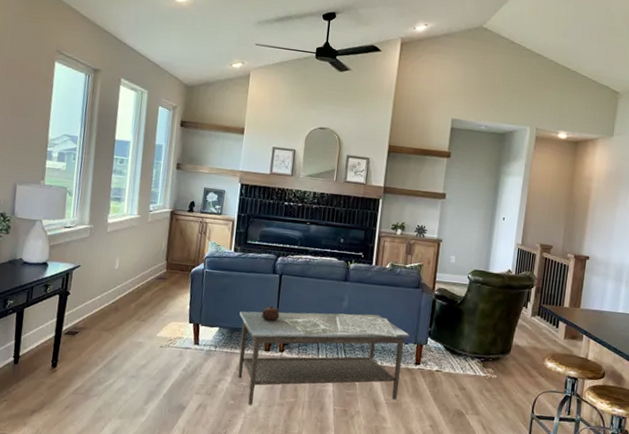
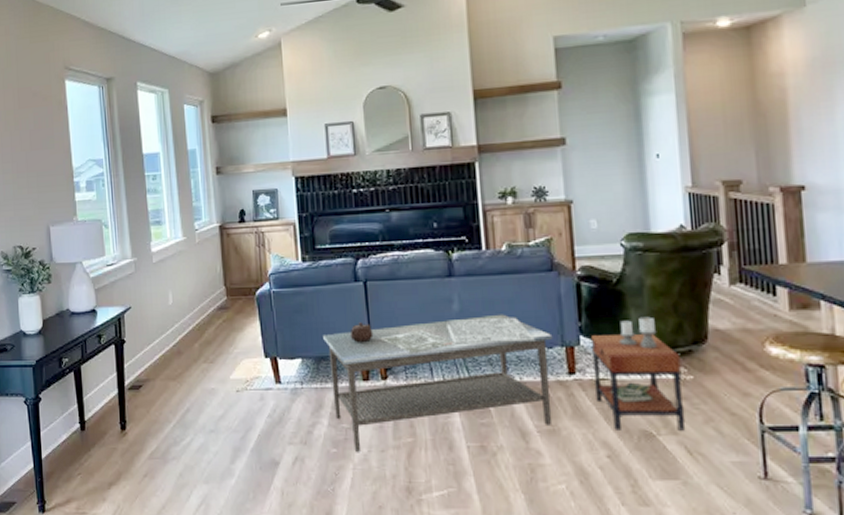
side table: none [430,330,491,413] -> present [592,316,686,431]

